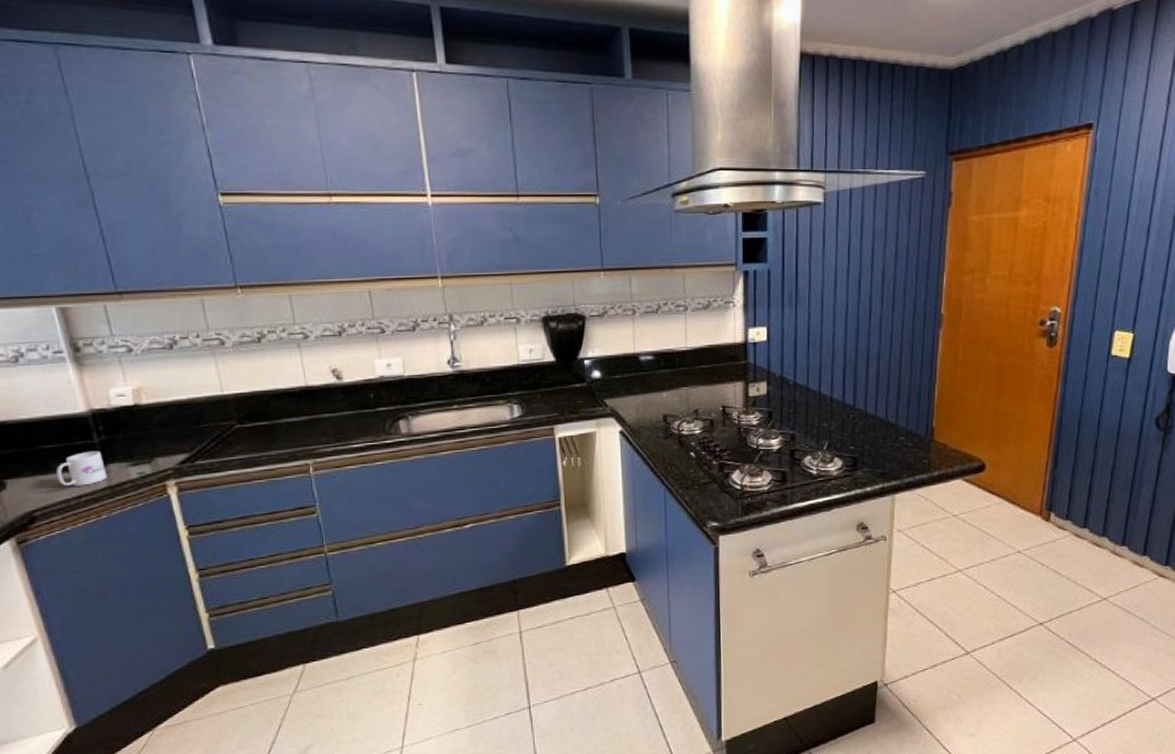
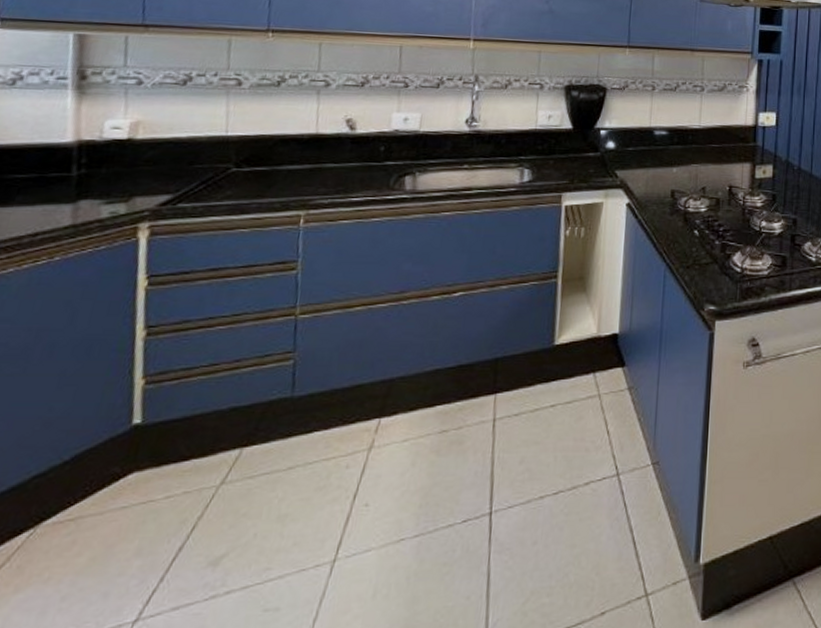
mug: present [56,450,107,486] -> none [16,184,76,222]

